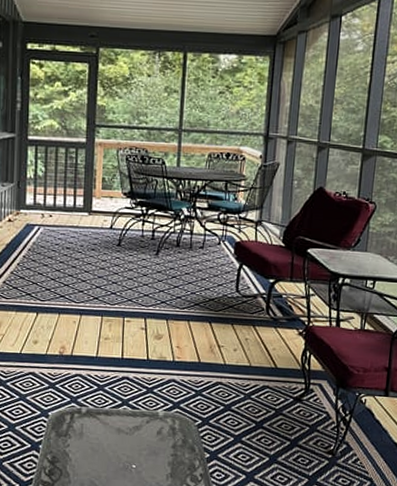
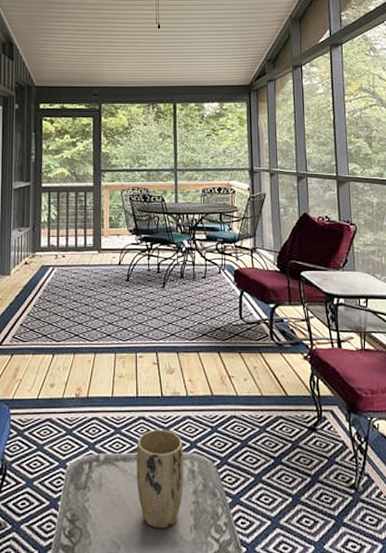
plant pot: none [117,389,166,475] -> present [136,430,184,529]

